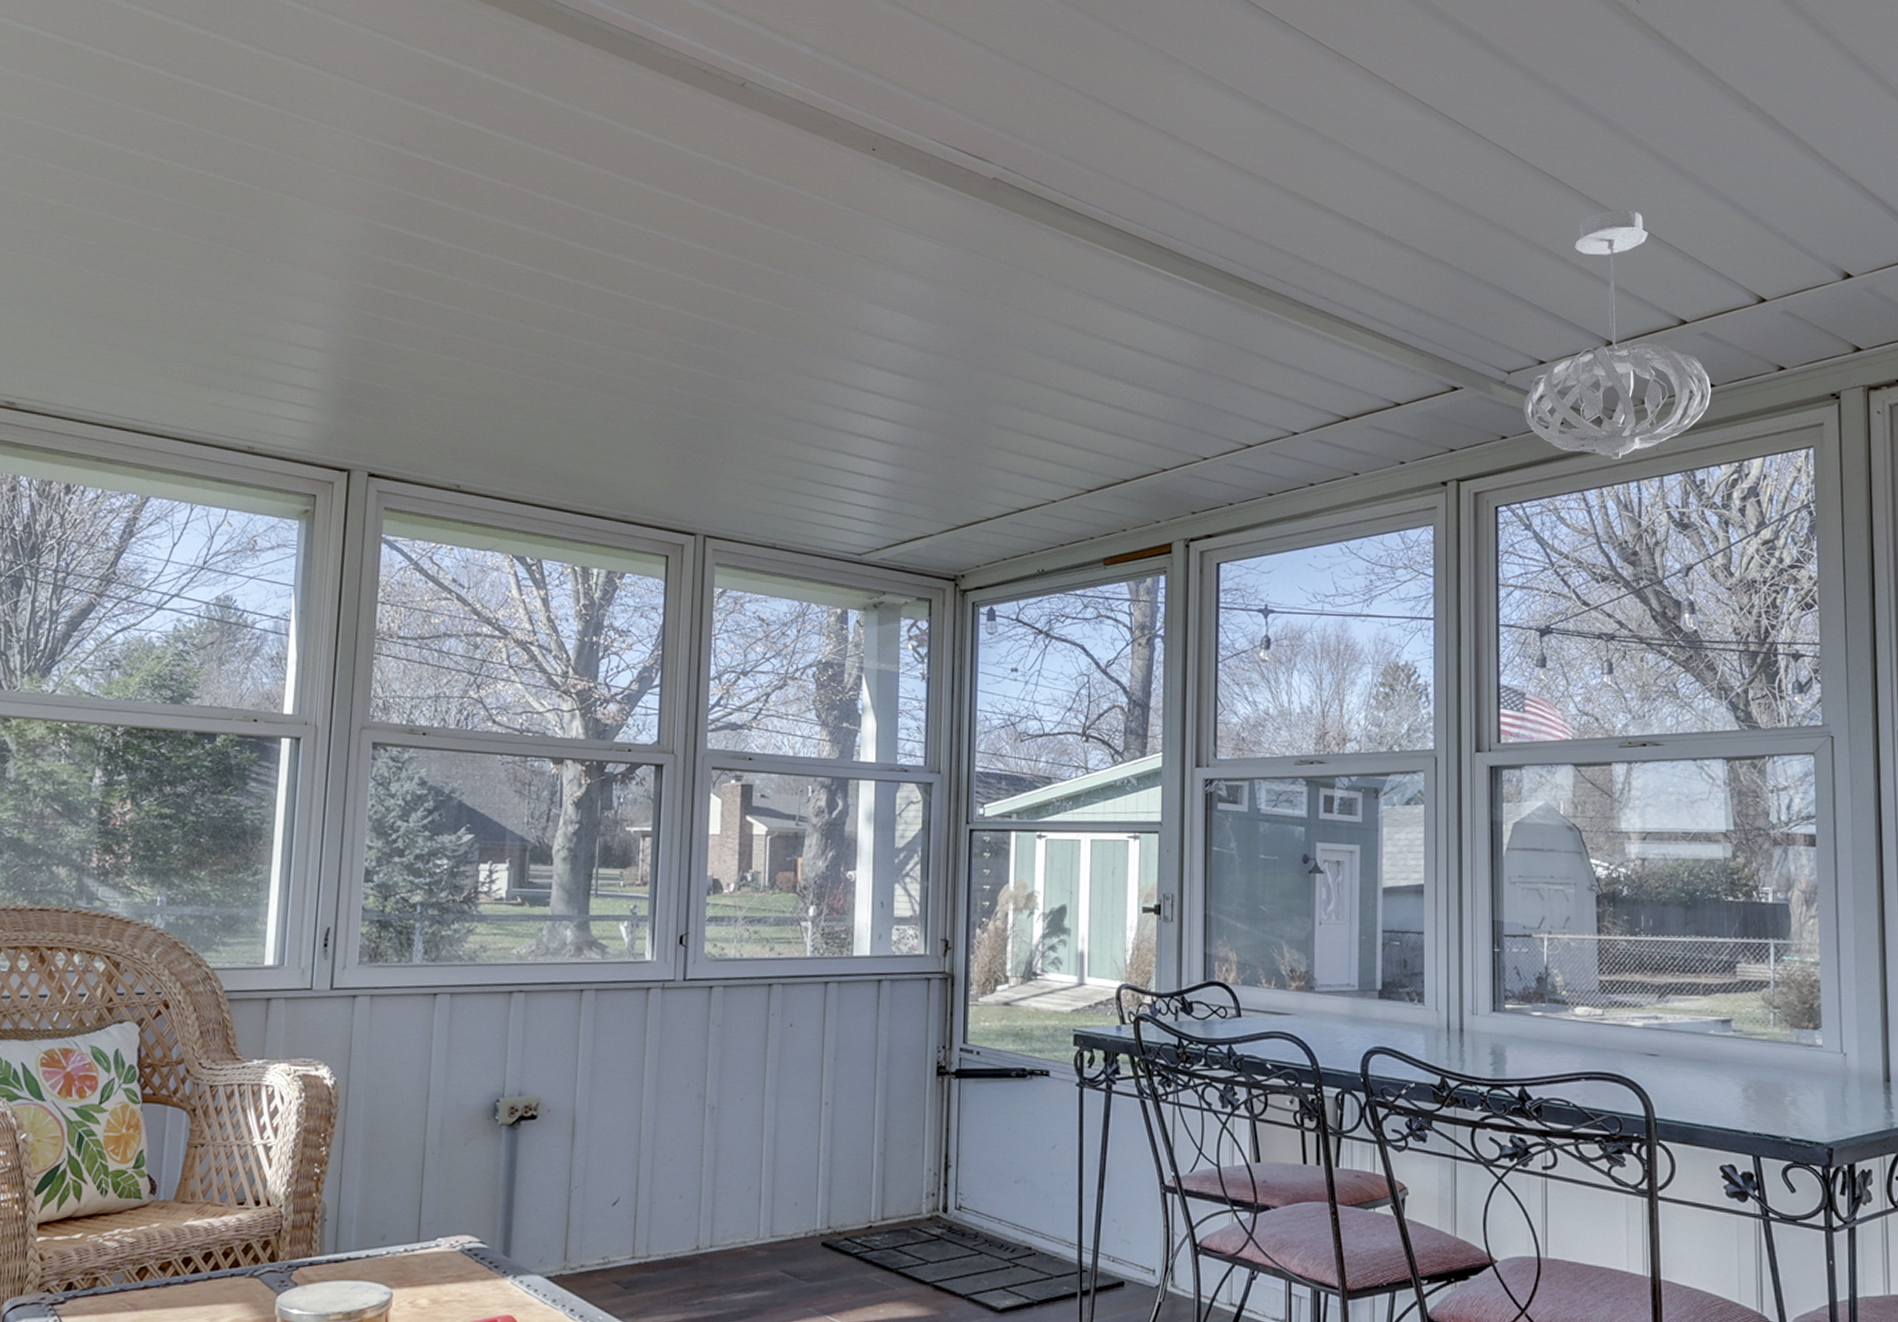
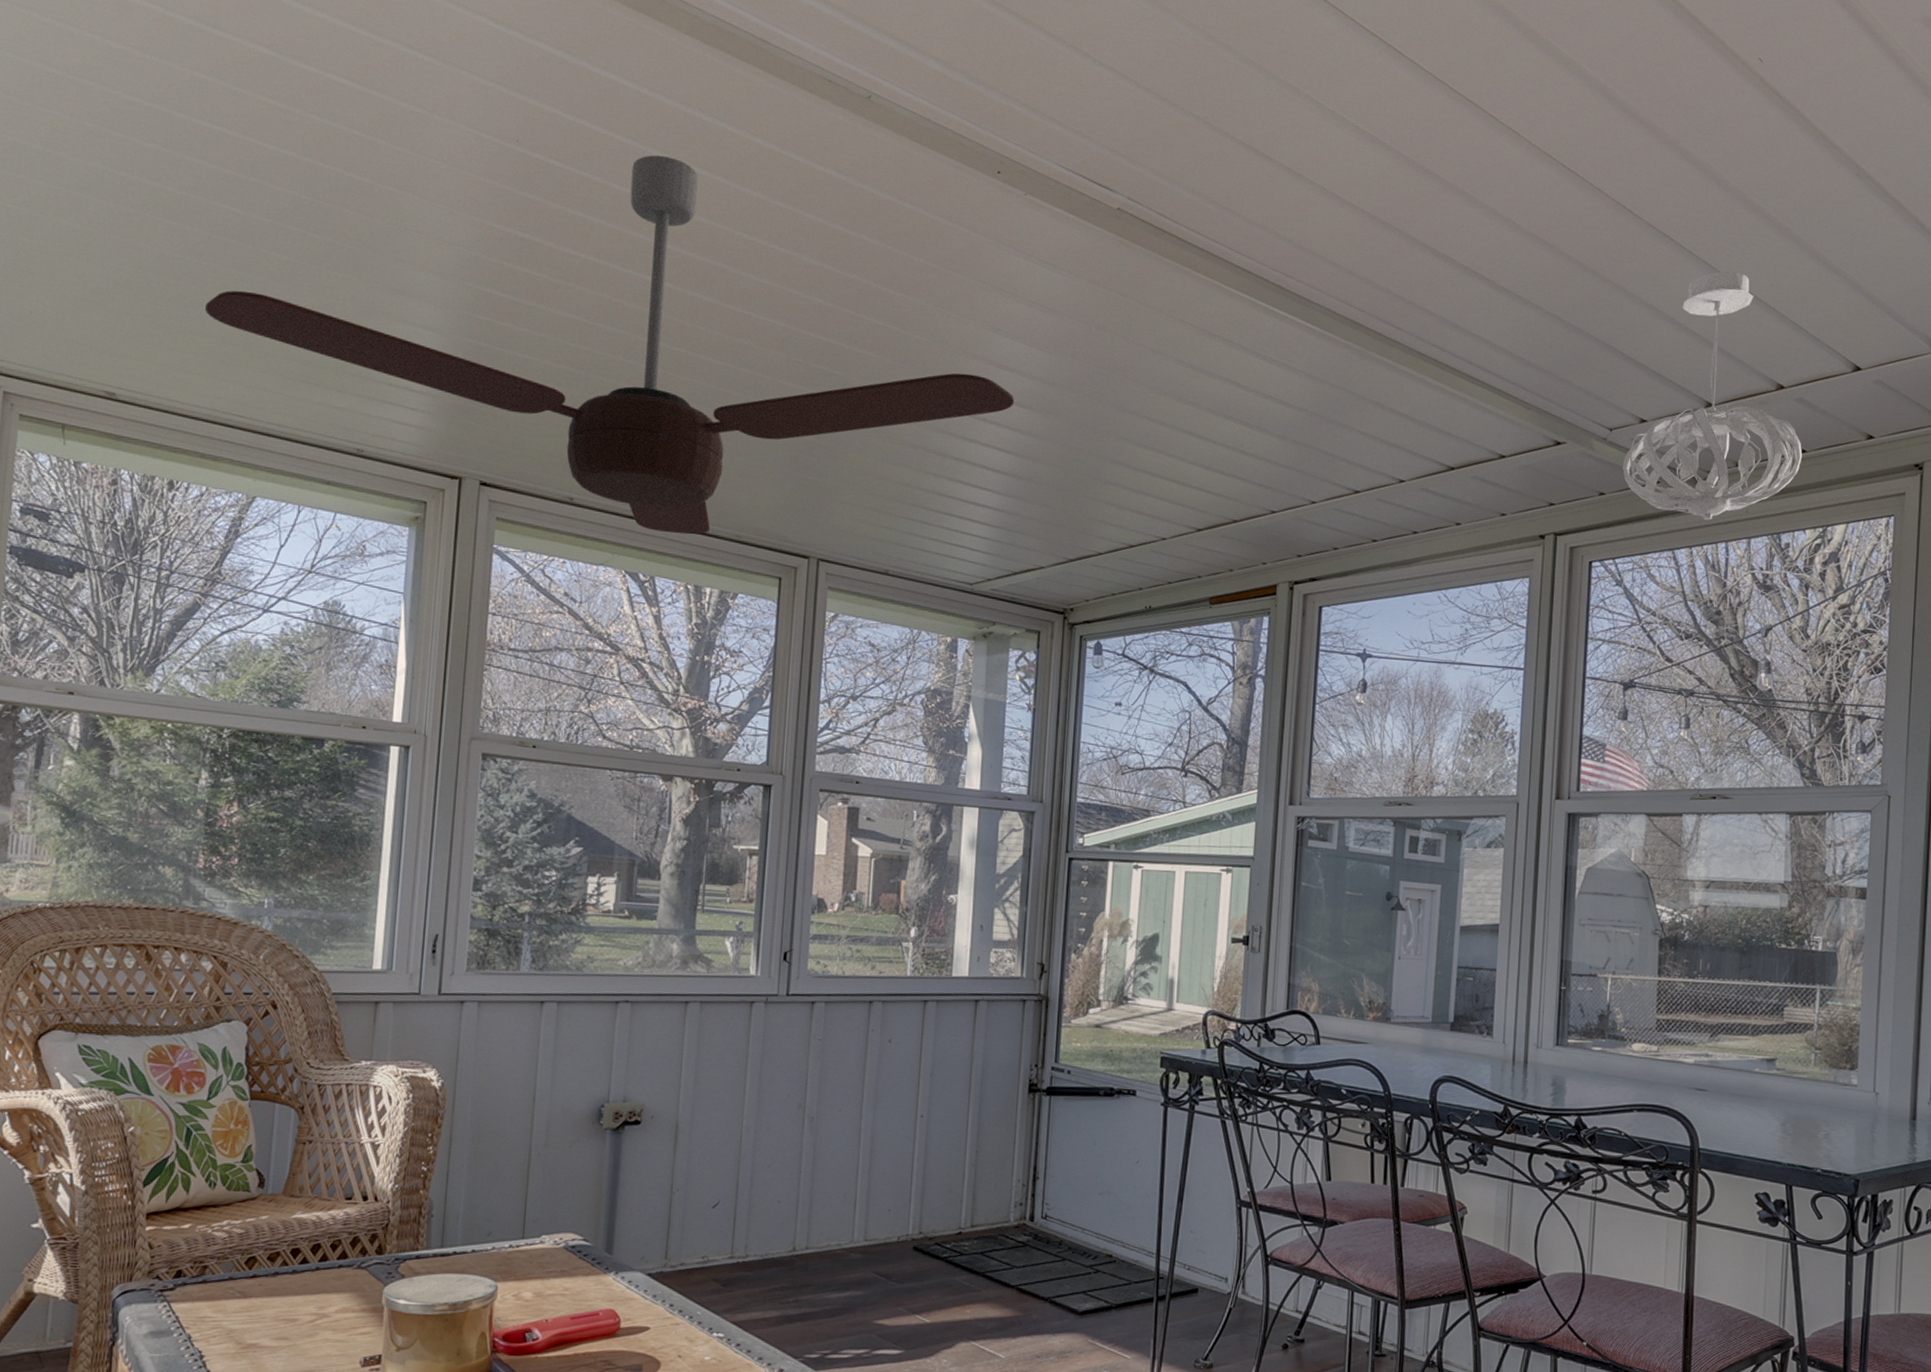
ceiling fan: none [101,150,897,517] -> present [204,155,1015,535]

